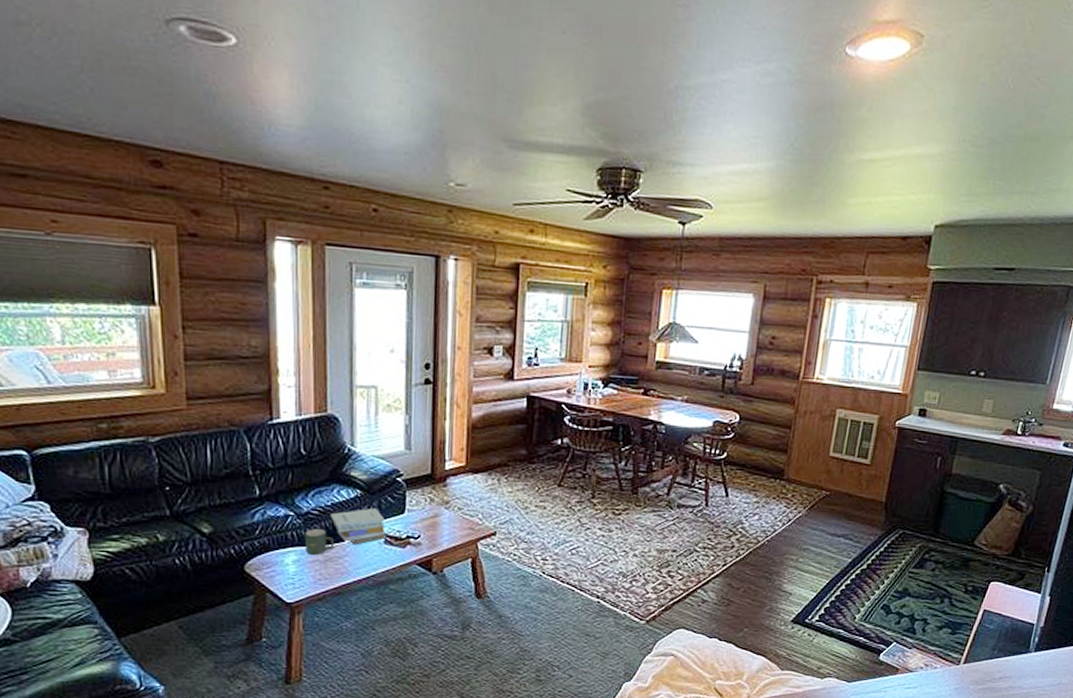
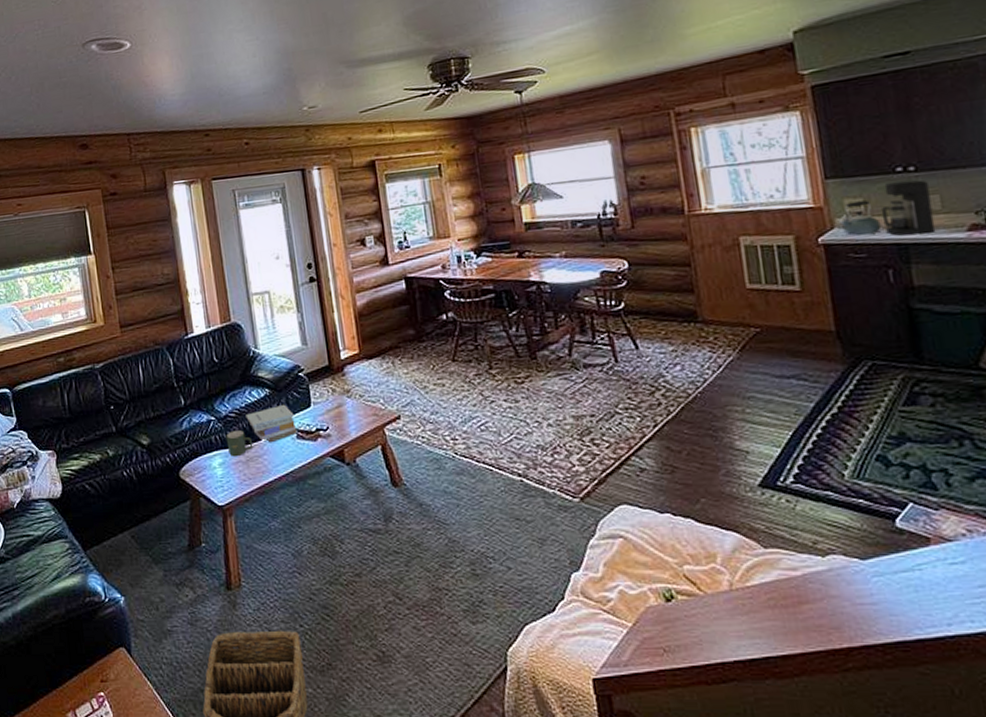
kettle: none [915,394,946,425] -> present [837,200,882,235]
coffee maker: none [947,383,989,431] -> present [881,180,936,236]

